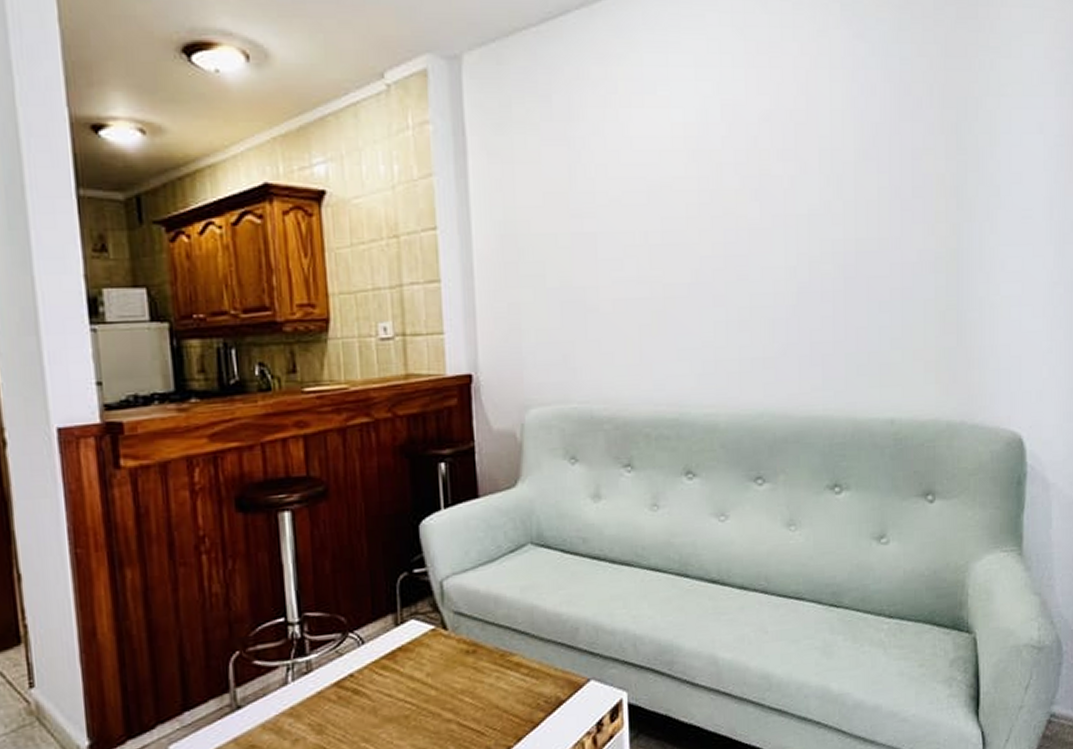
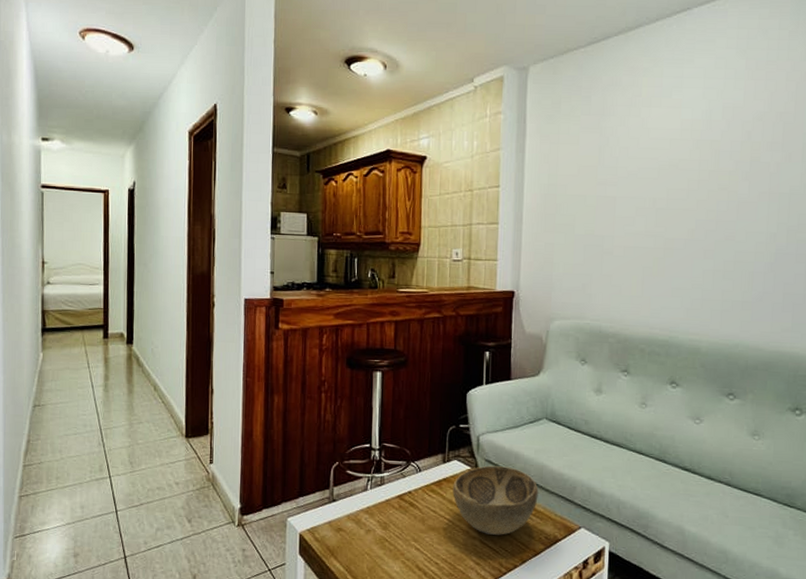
decorative bowl: none [412,616,531,713] -> present [453,465,539,535]

